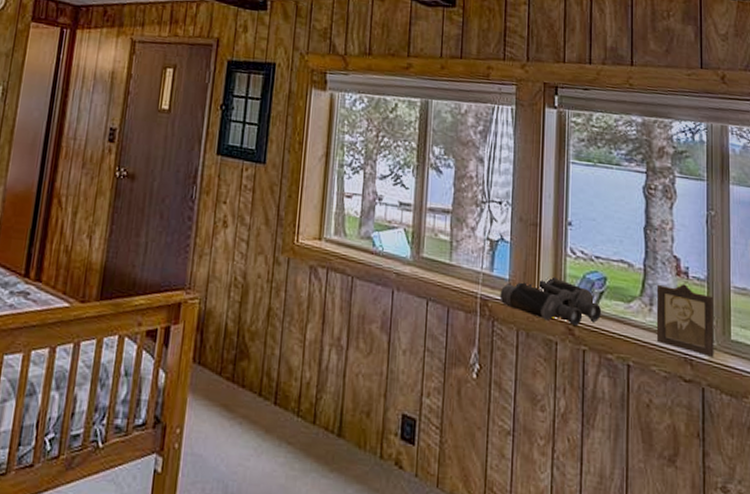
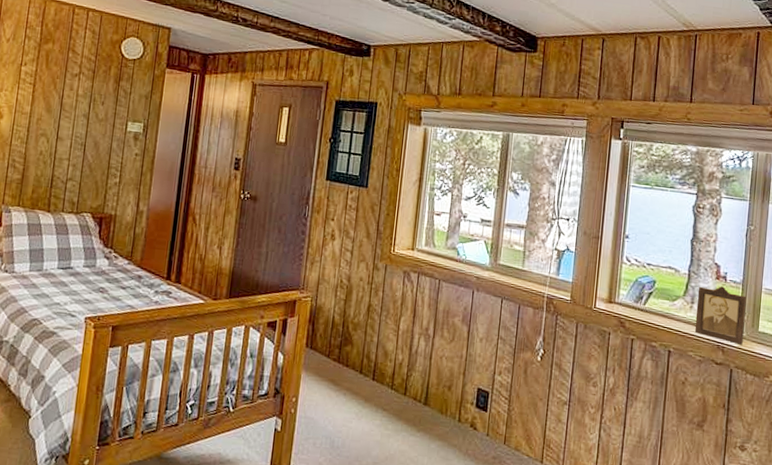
binoculars: present [499,276,602,326] -> none [563,279,650,319]

